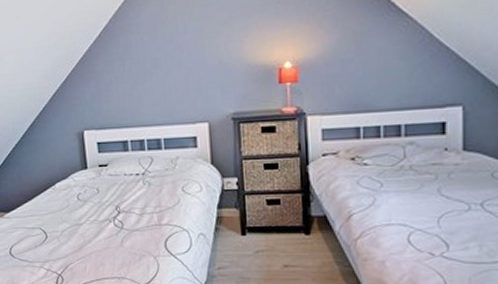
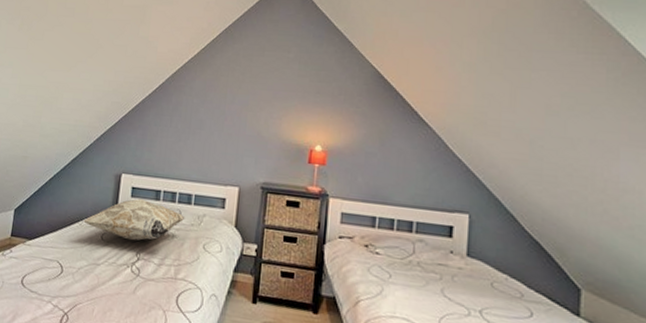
decorative pillow: none [56,153,158,196] -> present [83,199,185,241]

